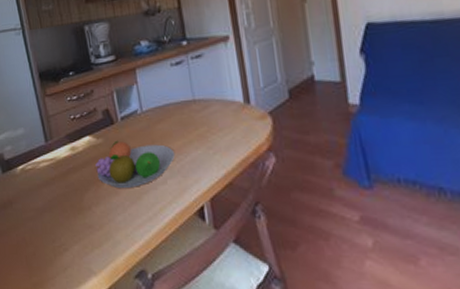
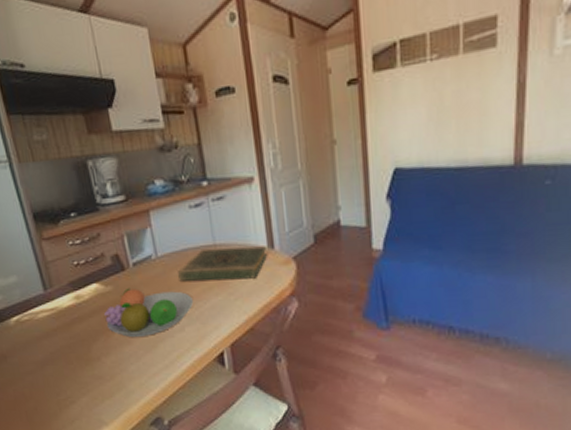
book: none [161,101,245,135] -> present [178,246,268,281]

